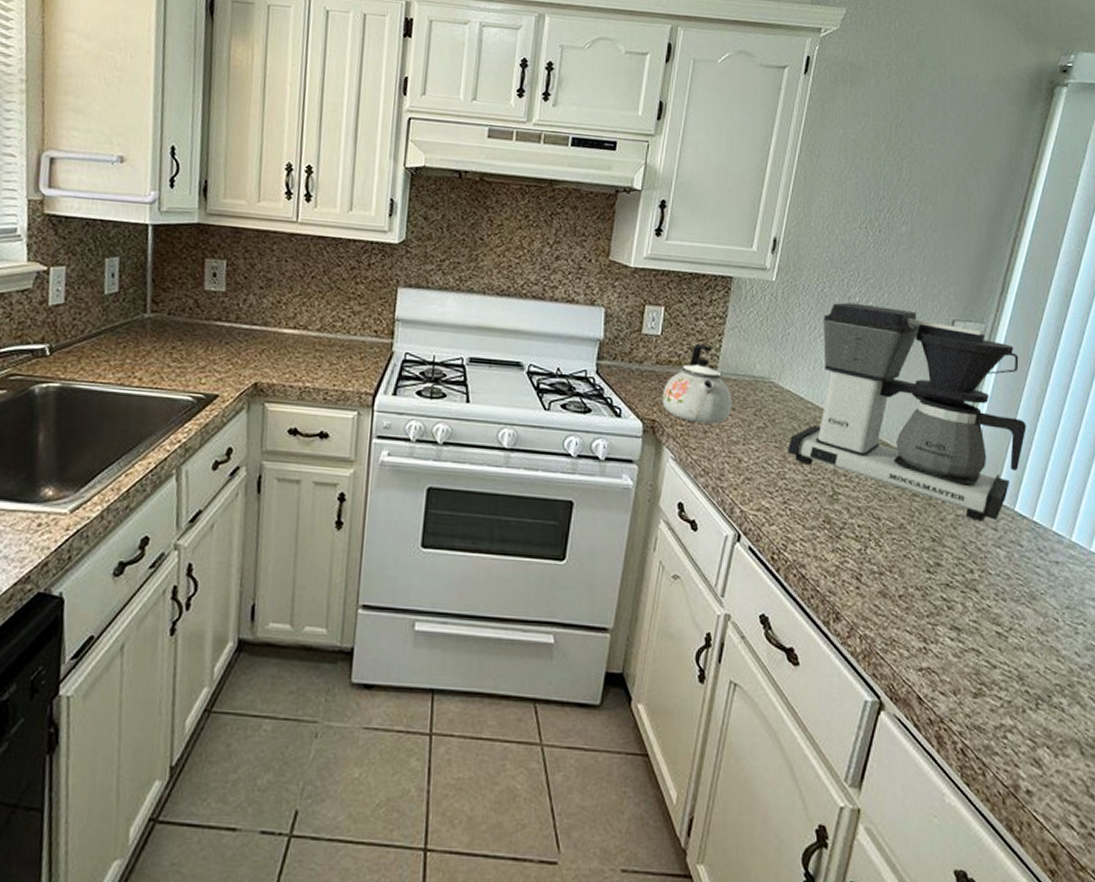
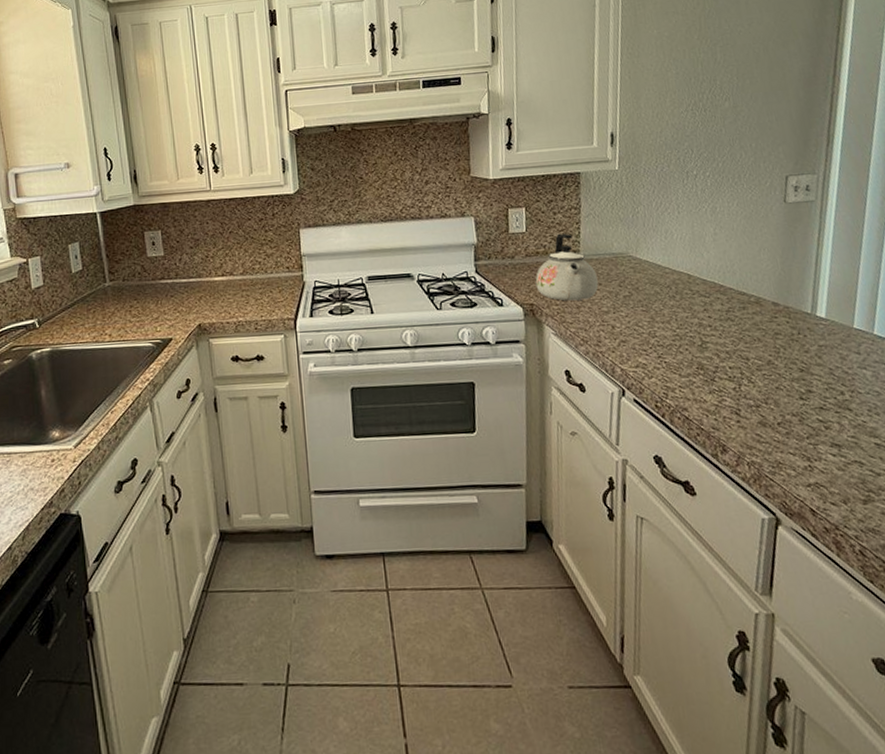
coffee maker: present [788,302,1027,521] -> none [654,174,873,348]

